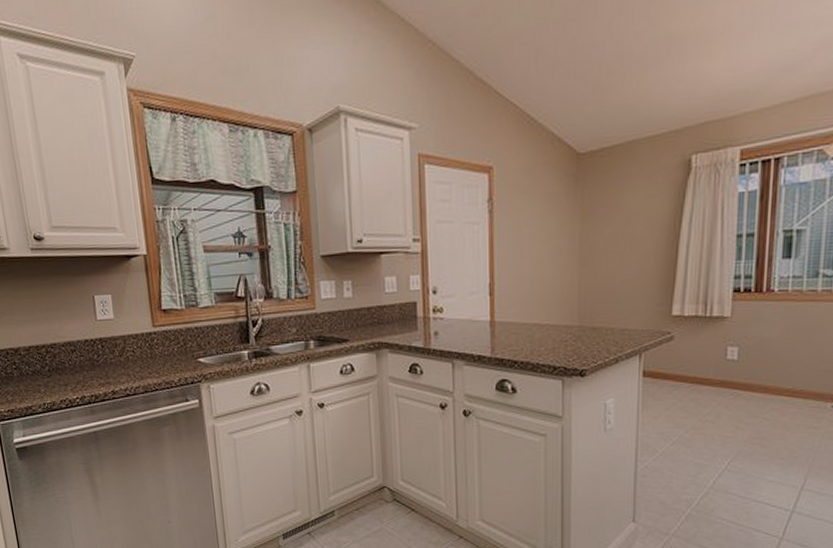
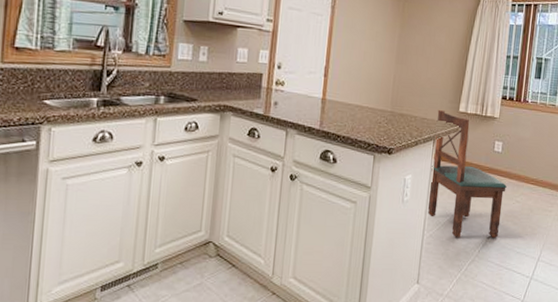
dining chair: none [638,315,748,469] -> present [427,109,507,239]

